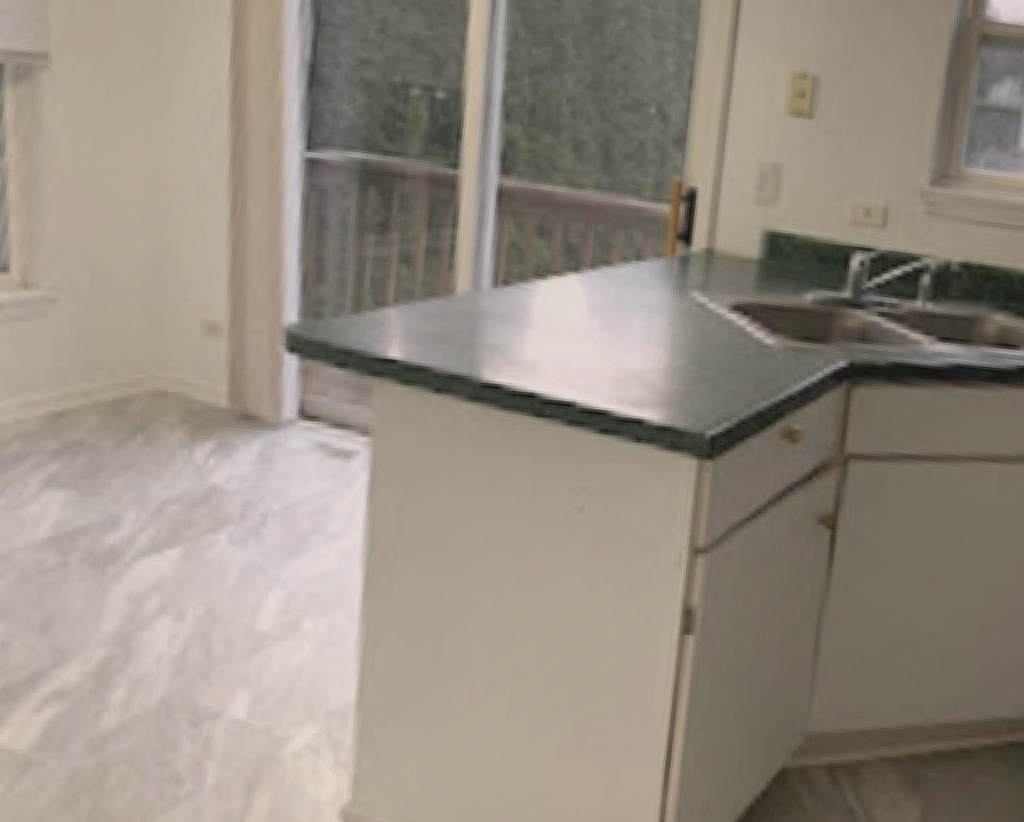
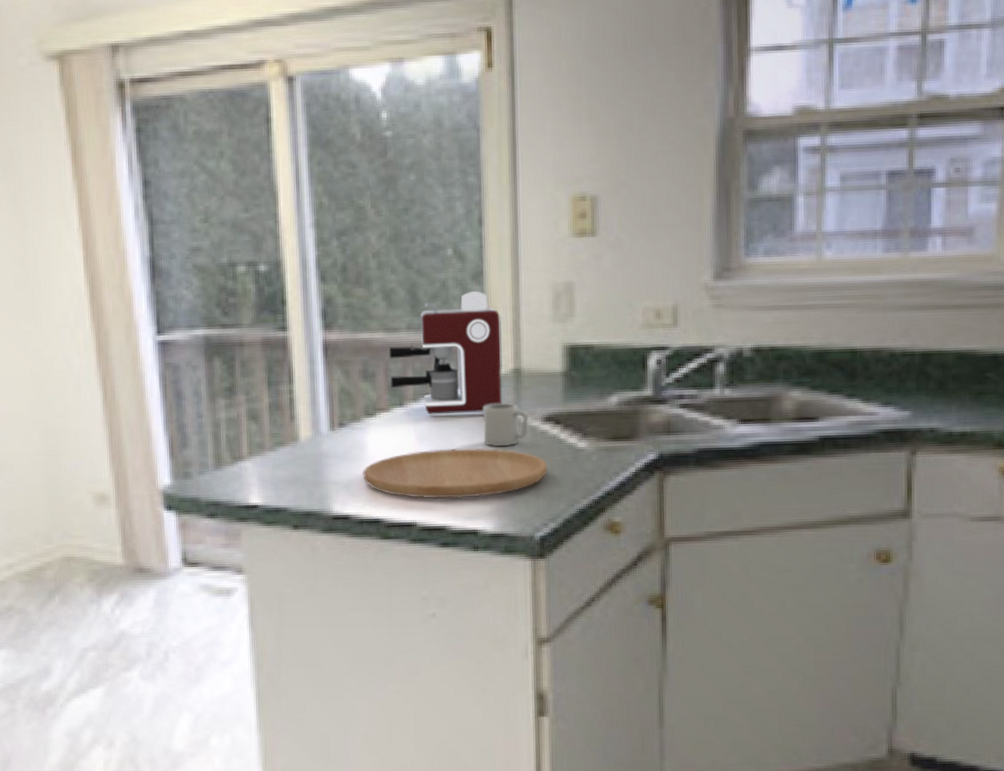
cutting board: none [522,323,729,383] -> present [362,447,547,499]
coffee maker: none [567,157,699,291] -> present [388,291,503,415]
cup: none [664,282,716,333] -> present [483,403,529,447]

